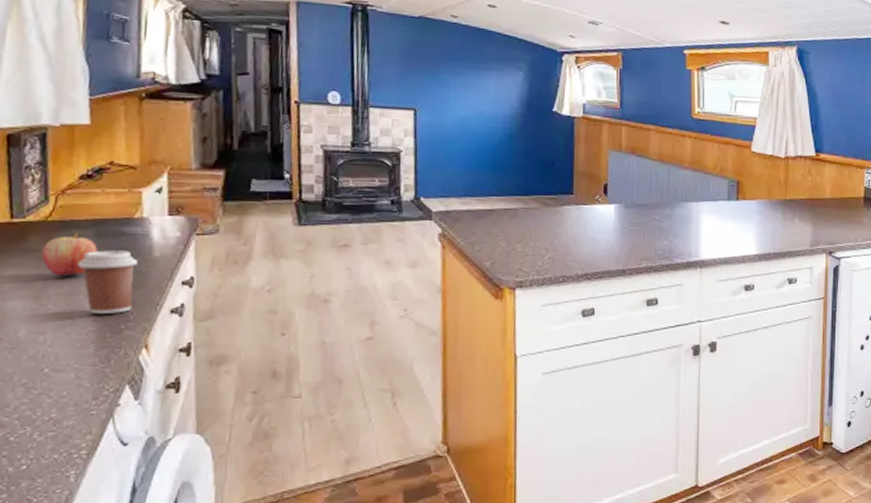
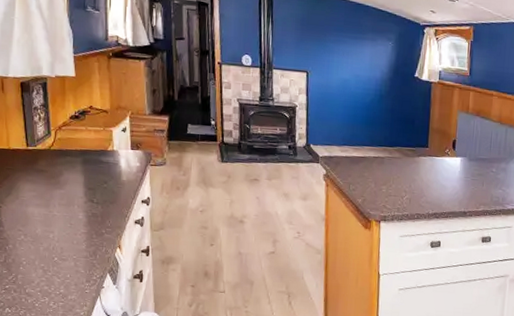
apple: present [41,232,99,276] -> none [48,159,85,192]
coffee cup: present [77,250,137,314] -> none [72,173,111,221]

